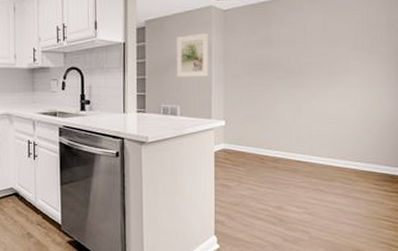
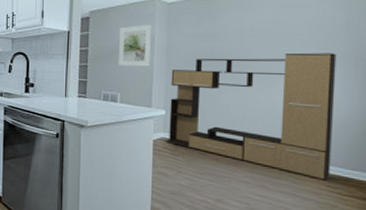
media console: none [226,56,380,179] -> present [165,52,337,180]

